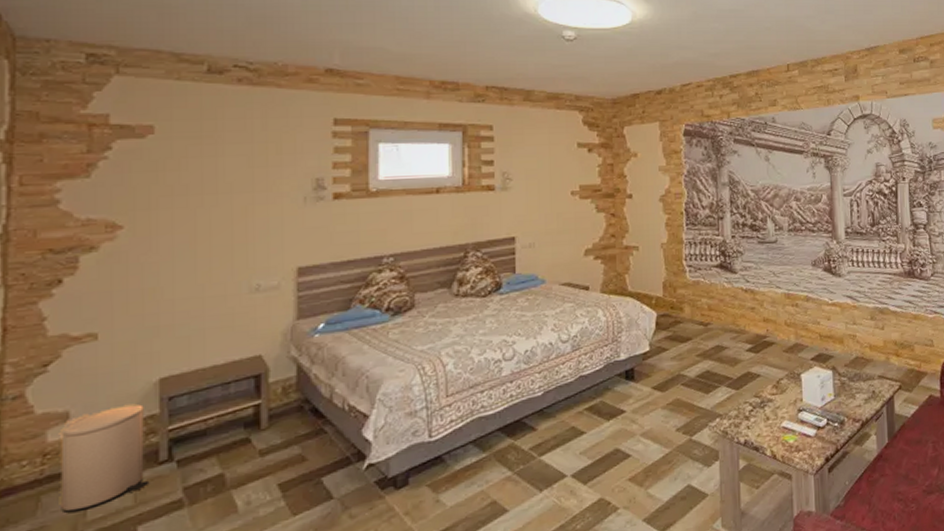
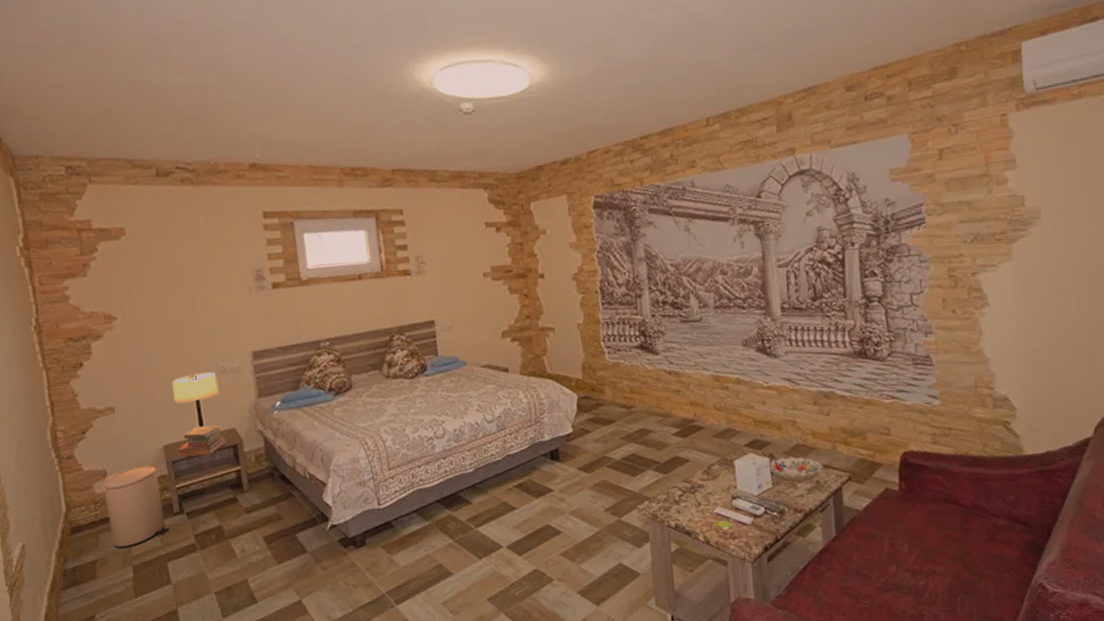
books: none [178,353,247,392] -> present [177,425,226,457]
table lamp: none [185,290,246,355] -> present [172,372,218,428]
decorative bowl: none [830,368,878,393] -> present [767,456,823,482]

